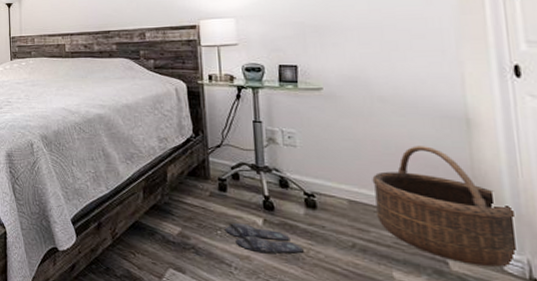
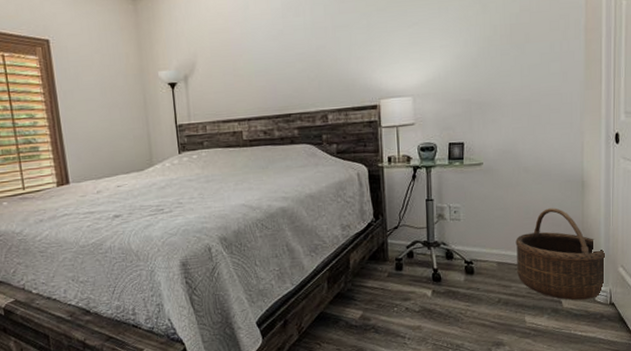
slippers: present [224,222,304,254] -> none [400,296,463,322]

